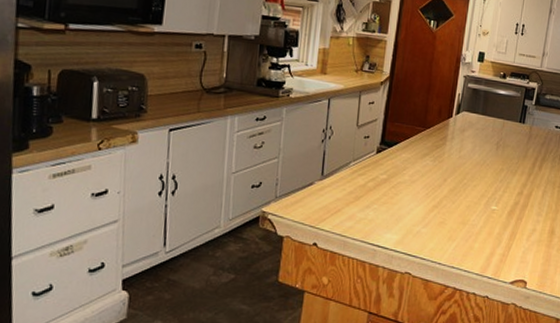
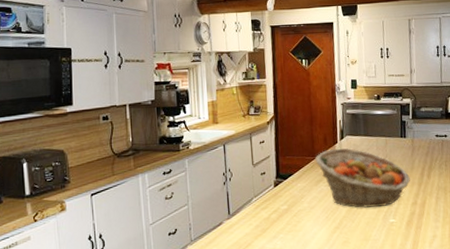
fruit basket: none [425,123,521,192] -> present [315,148,410,208]

